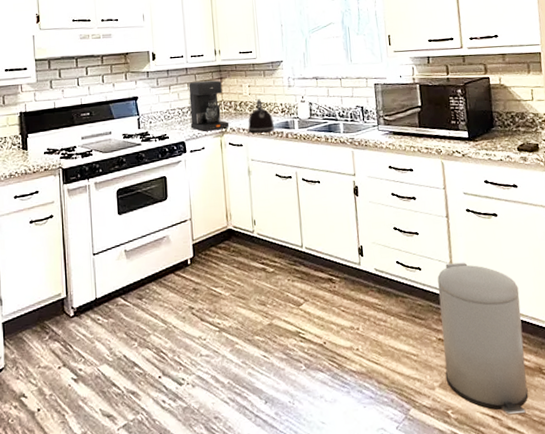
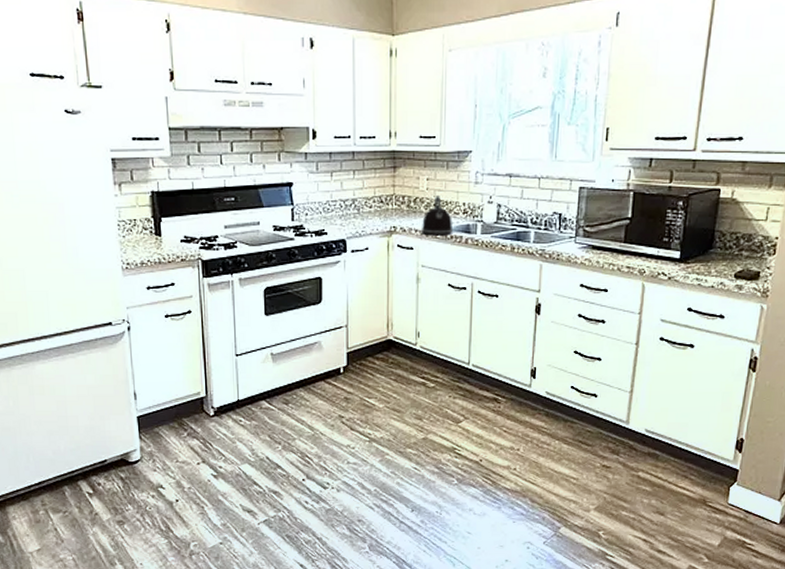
coffee maker: present [188,80,230,131] -> none [353,169,400,229]
pedal bin: present [437,262,529,416] -> none [603,392,700,541]

